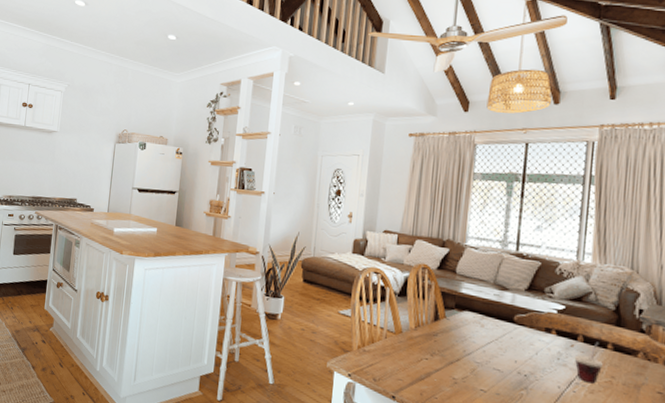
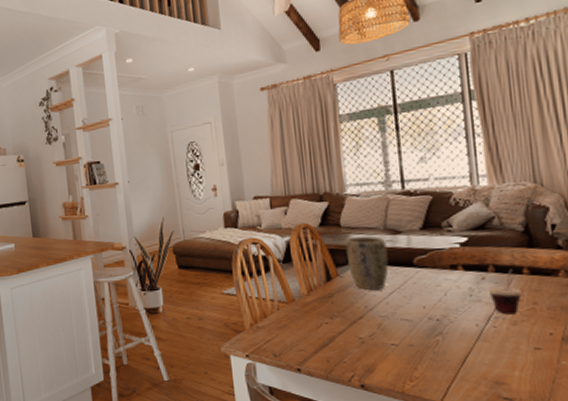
plant pot: none [456,285,494,338] -> present [346,236,389,291]

